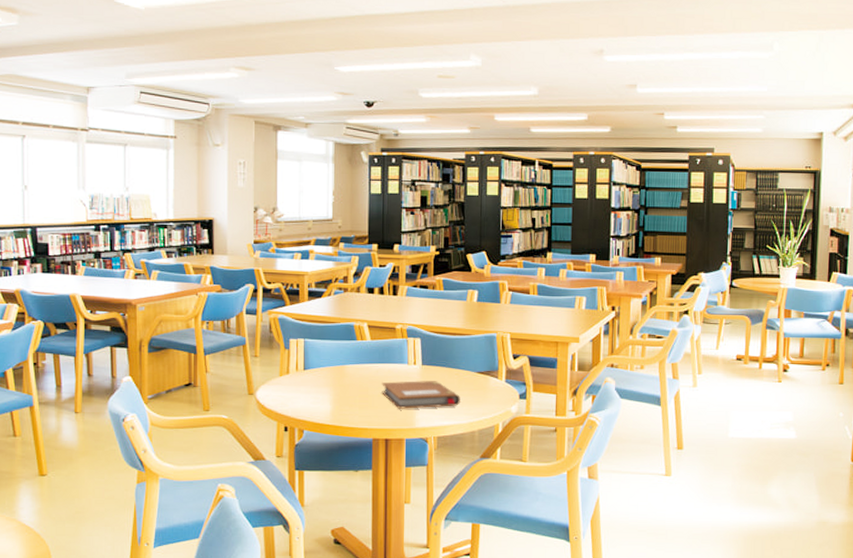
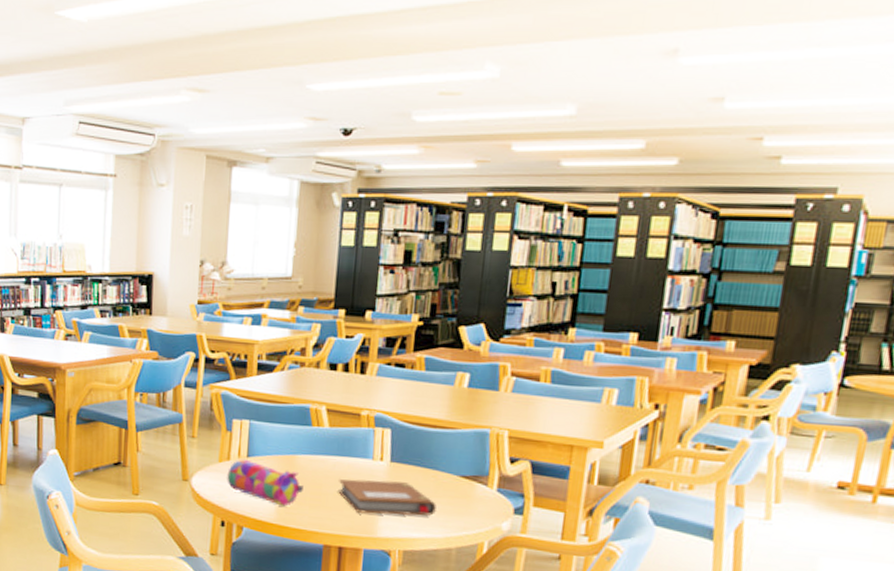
pencil case: none [287,372,353,409] -> present [227,459,303,506]

